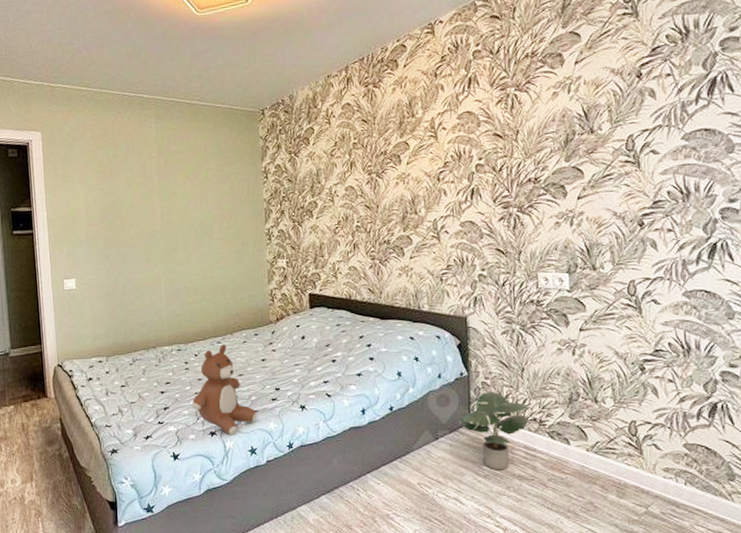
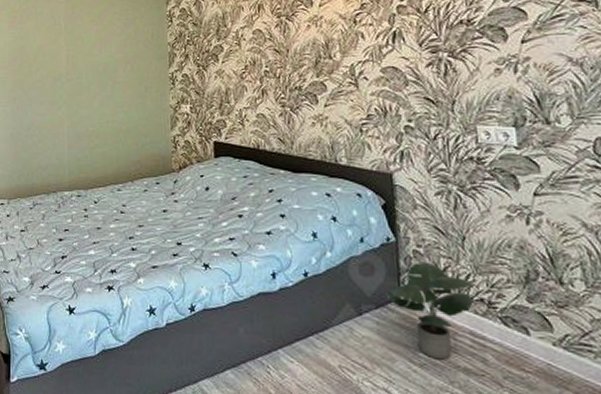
teddy bear: present [191,344,258,436] -> none [89,191,158,292]

